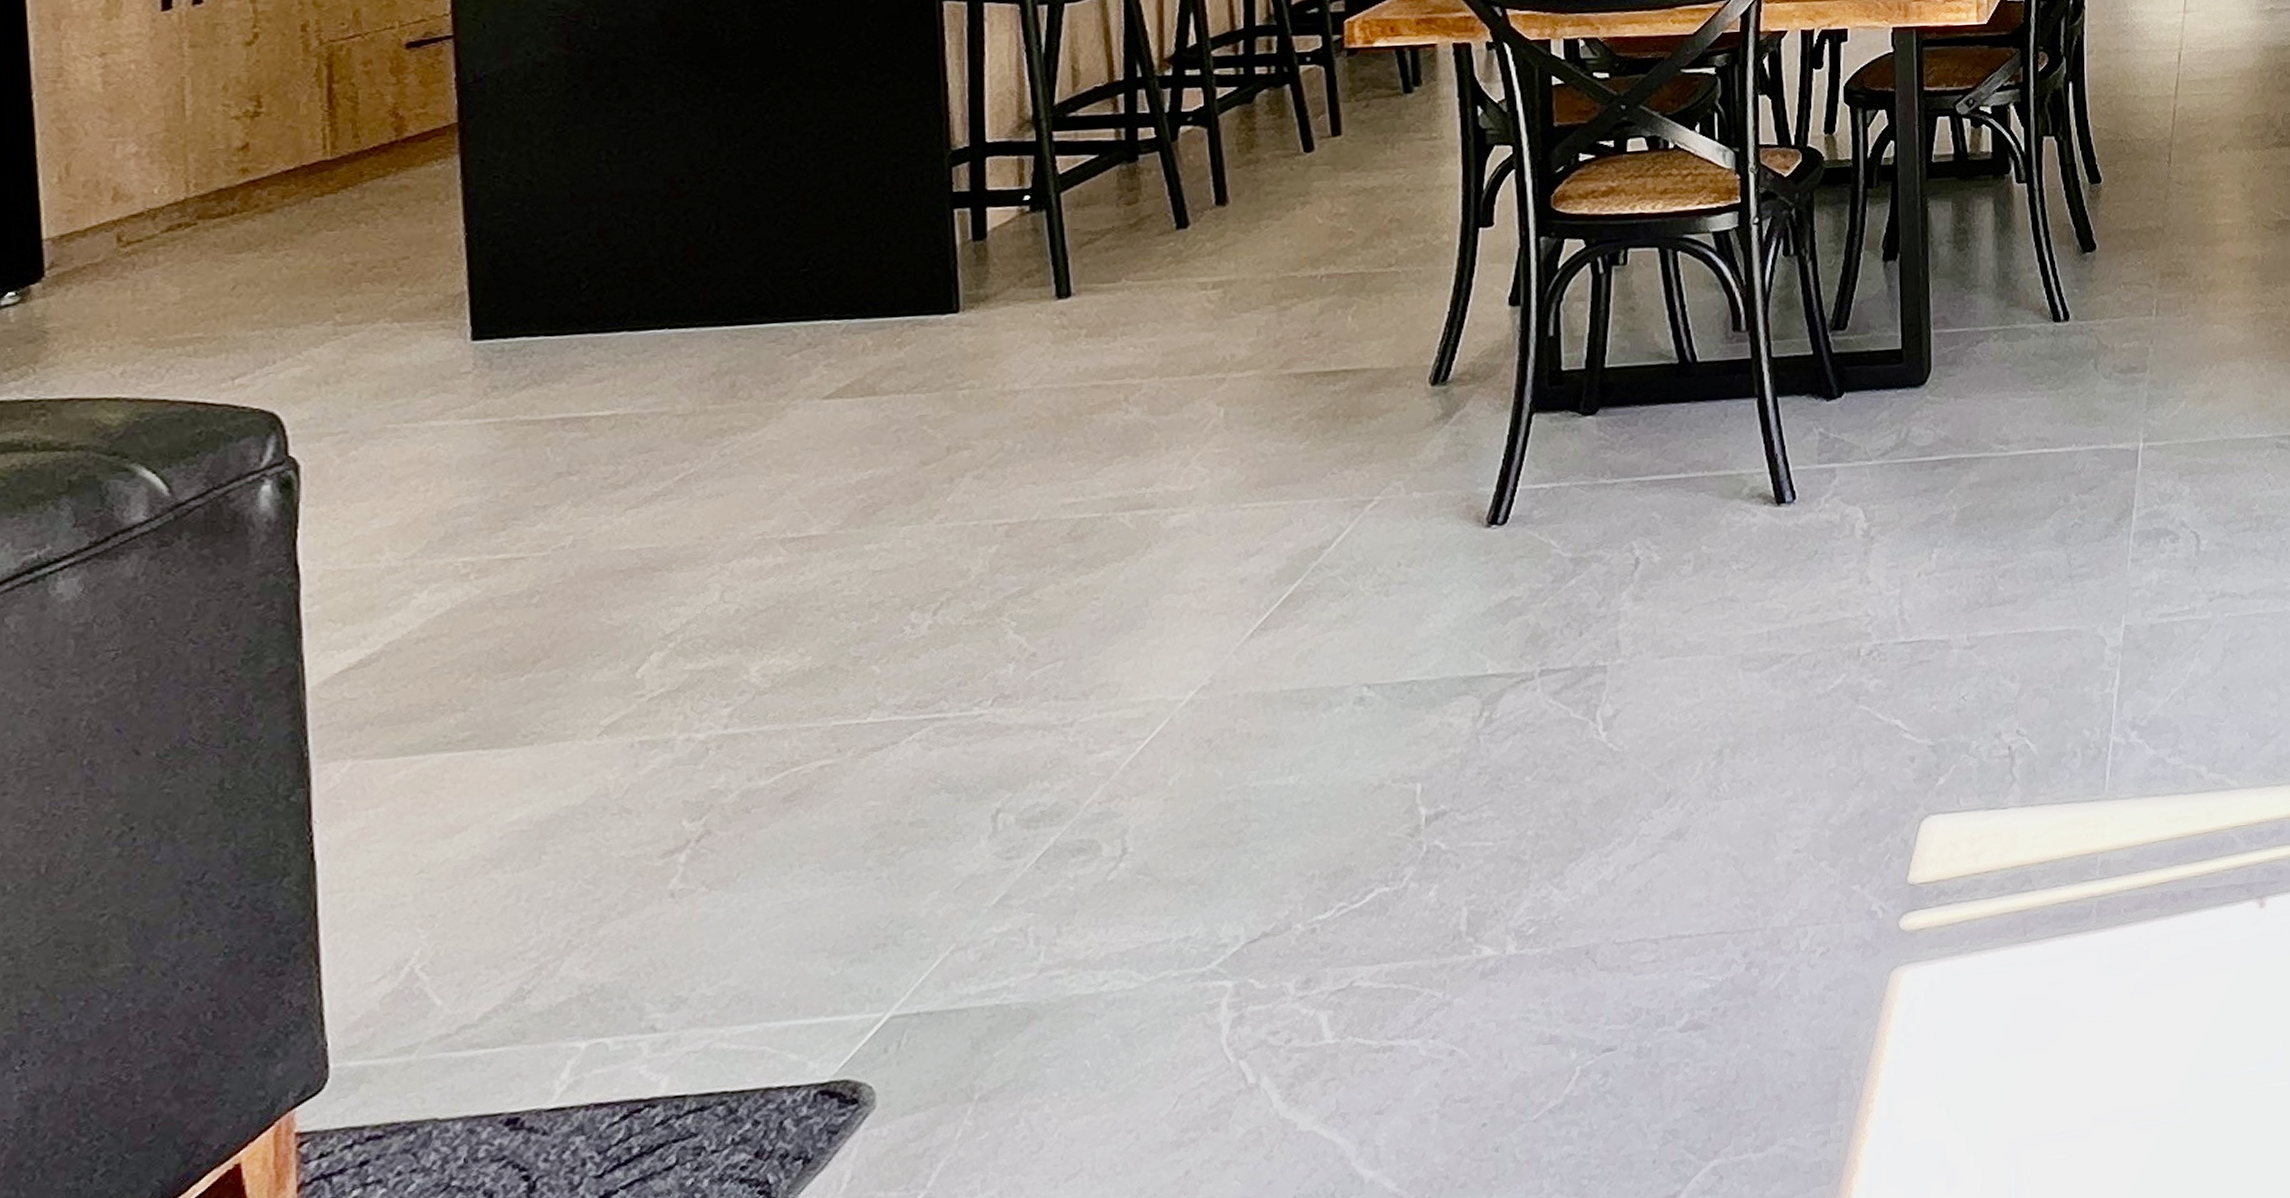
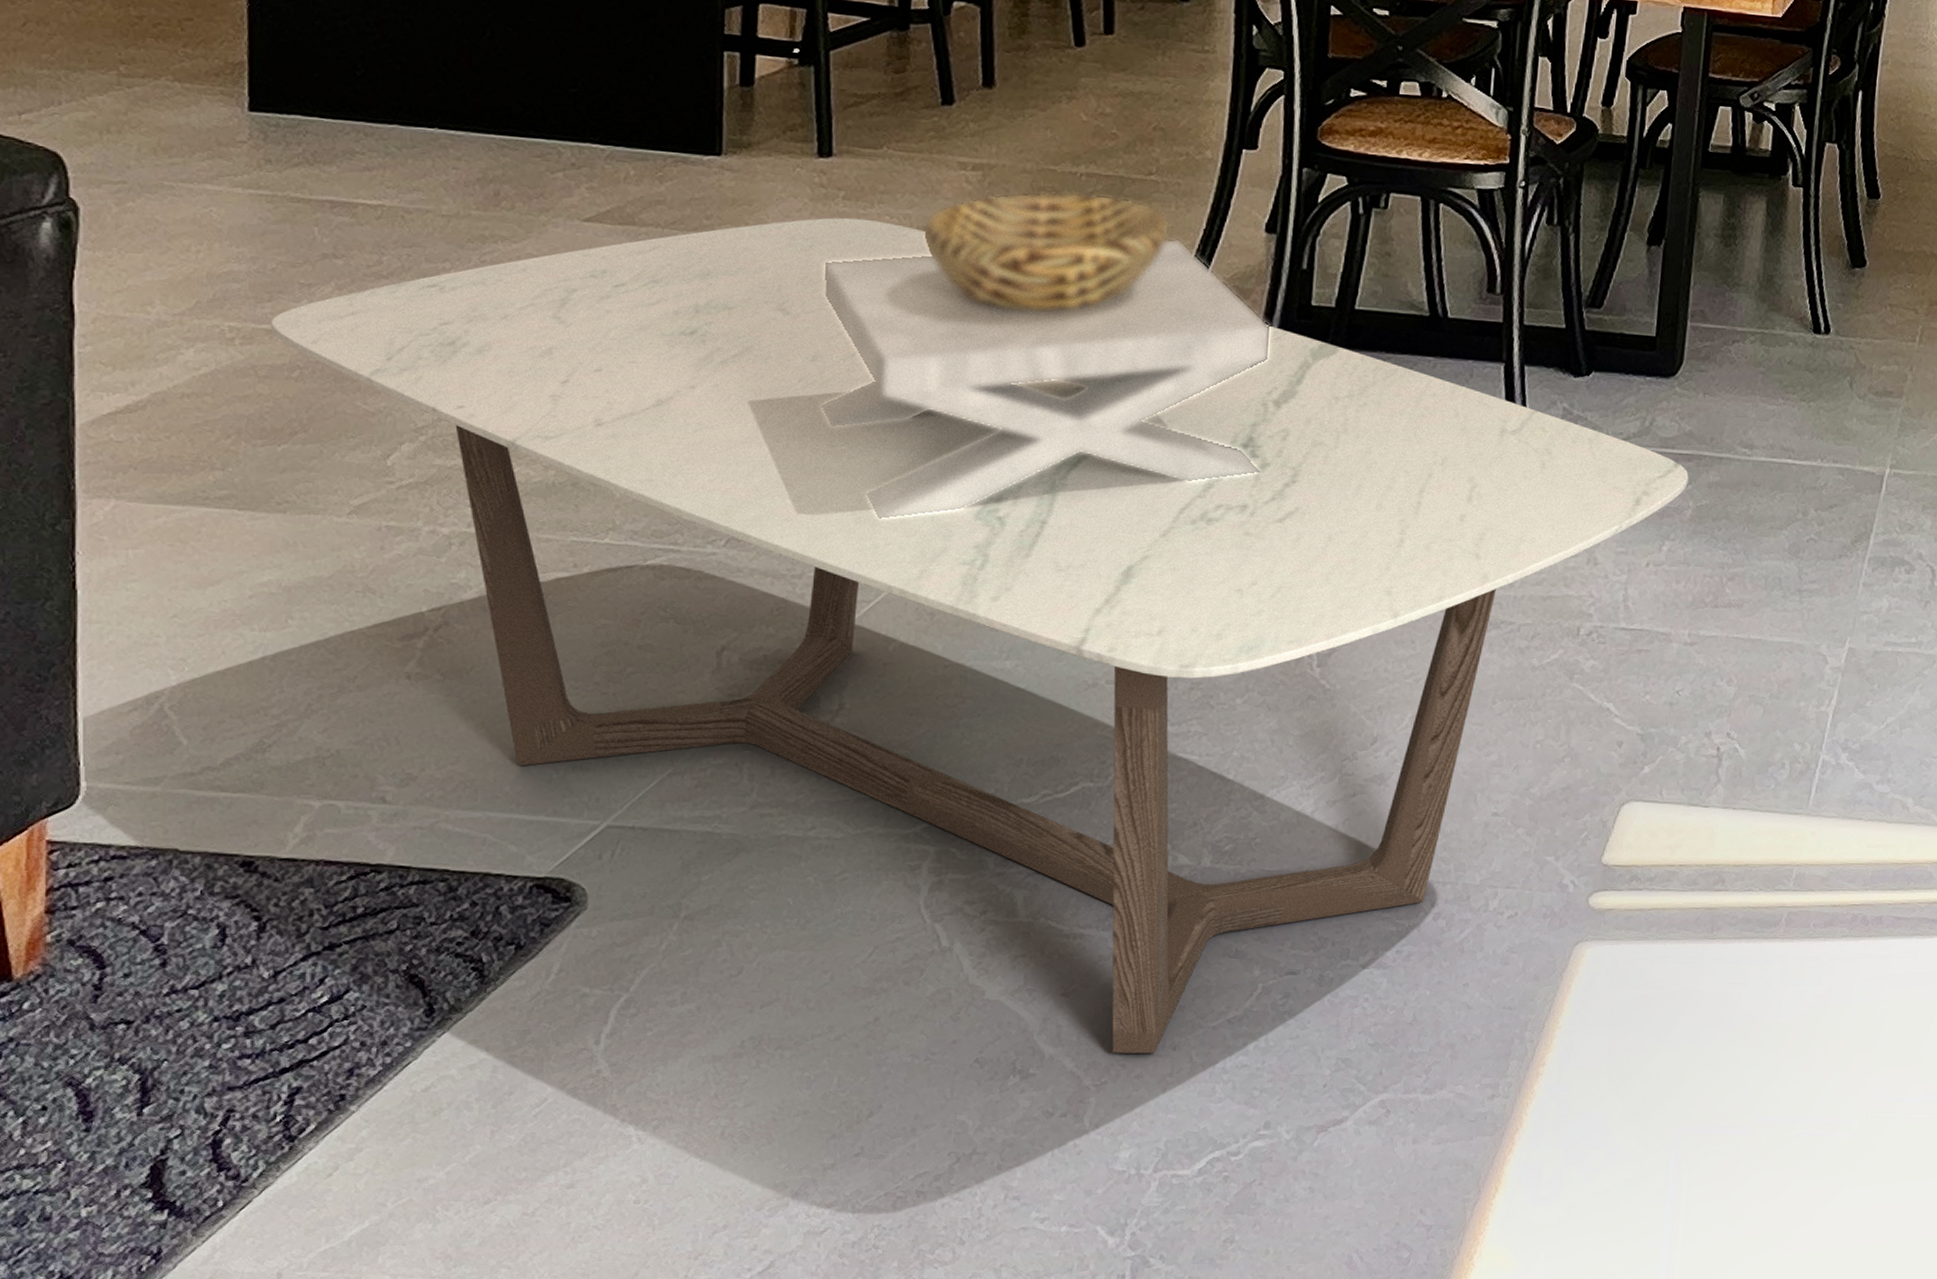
coffee table: none [506,353,1950,1165] -> present [271,217,1689,1054]
decorative bowl: none [1073,292,1527,652] -> present [820,191,1269,519]

